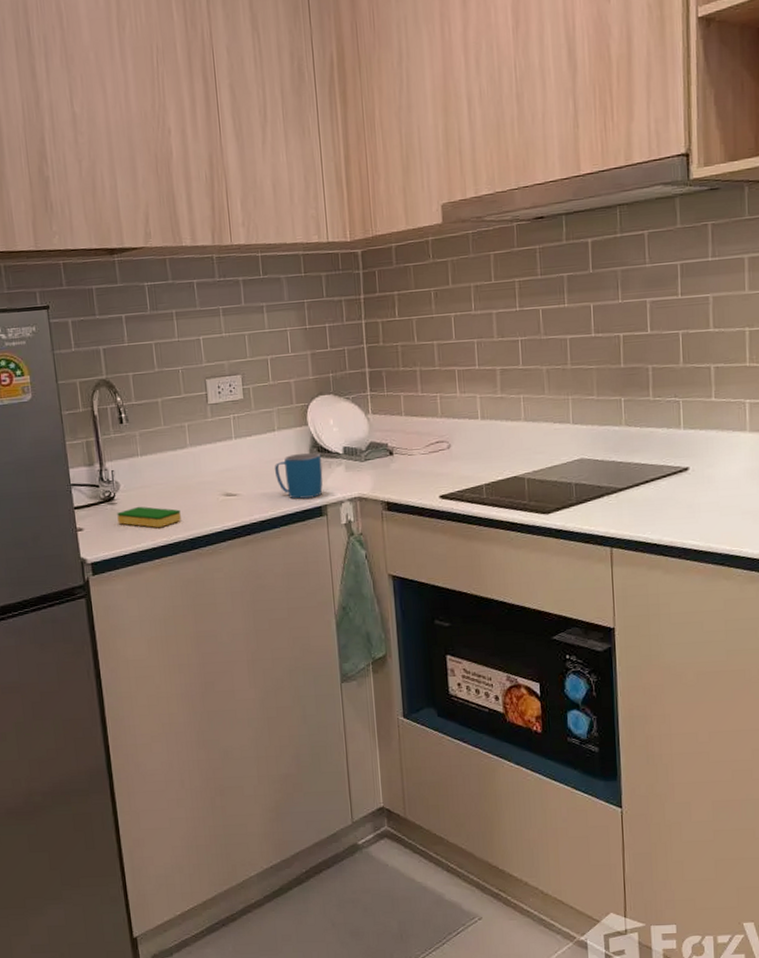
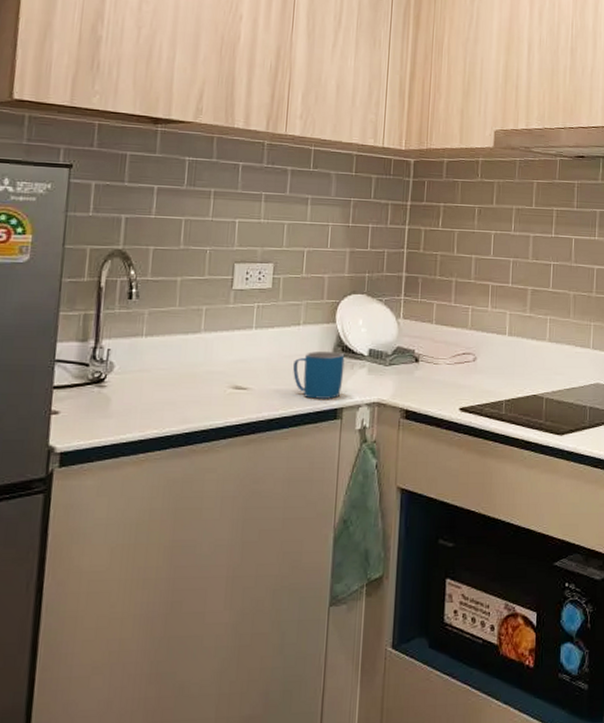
dish sponge: present [117,506,181,528] -> none [103,391,180,418]

